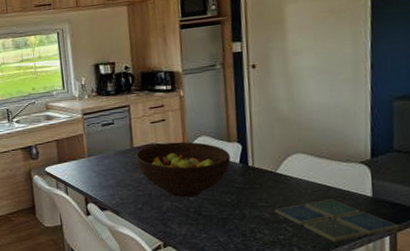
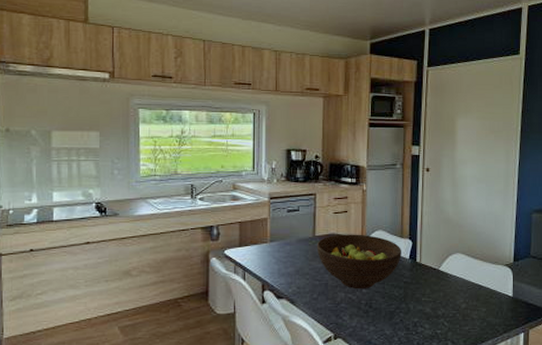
drink coaster: present [274,199,399,242] -> none [435,297,531,338]

